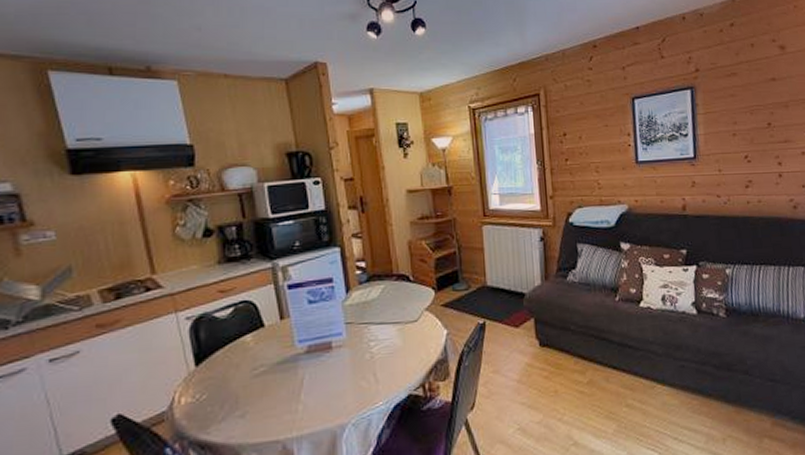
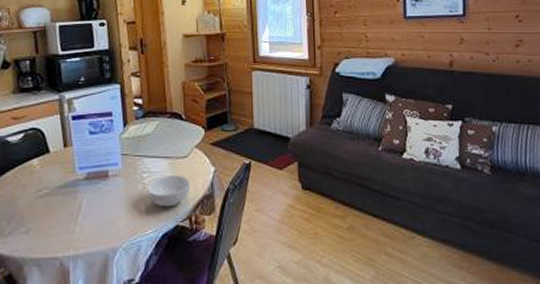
cereal bowl: none [375,341,422,376] -> present [146,176,190,207]

